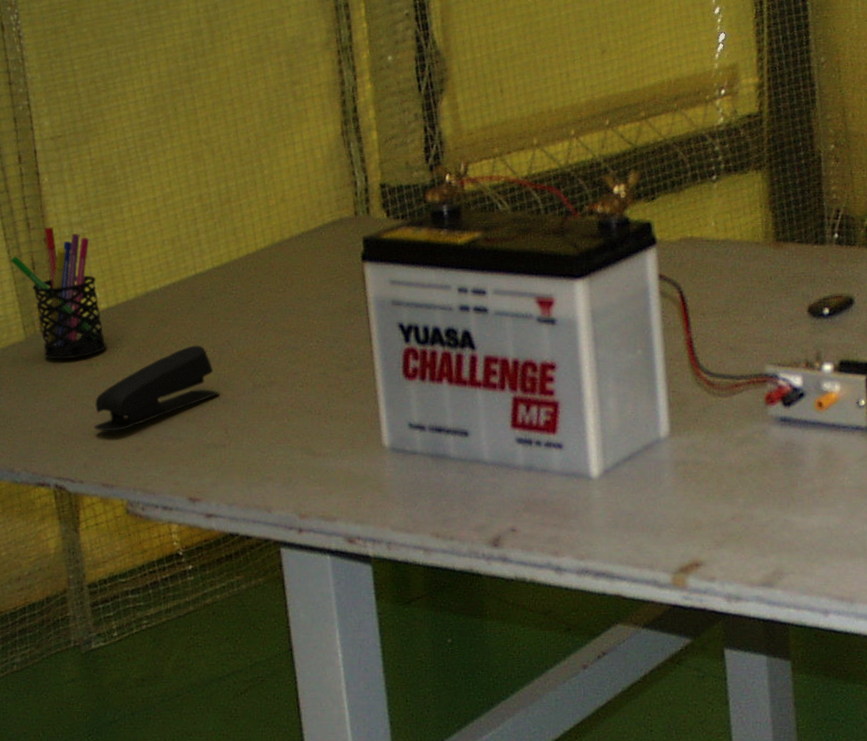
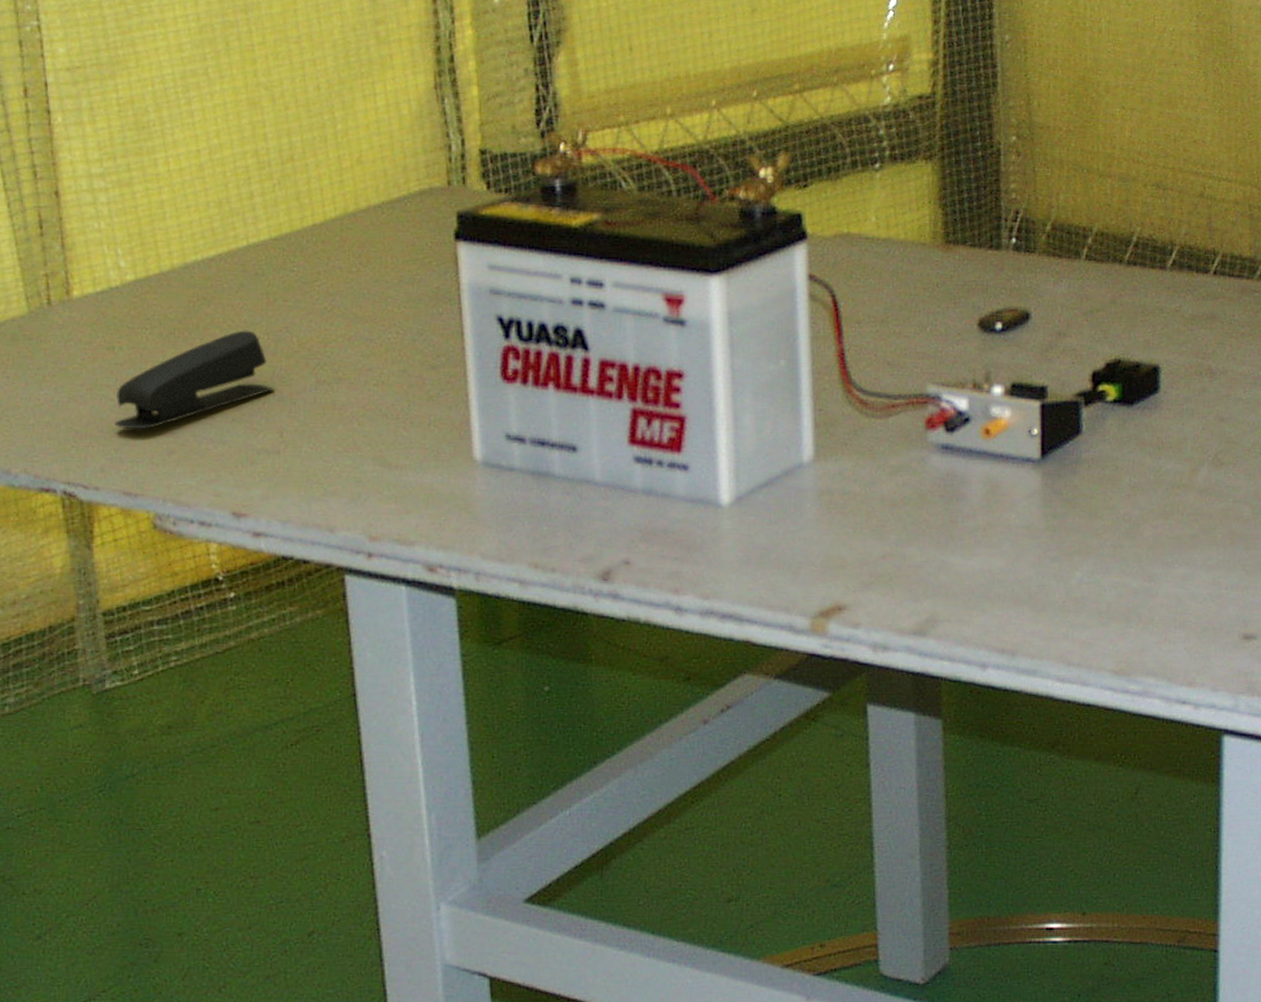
pen holder: present [11,227,108,360] -> none [11,177,134,340]

